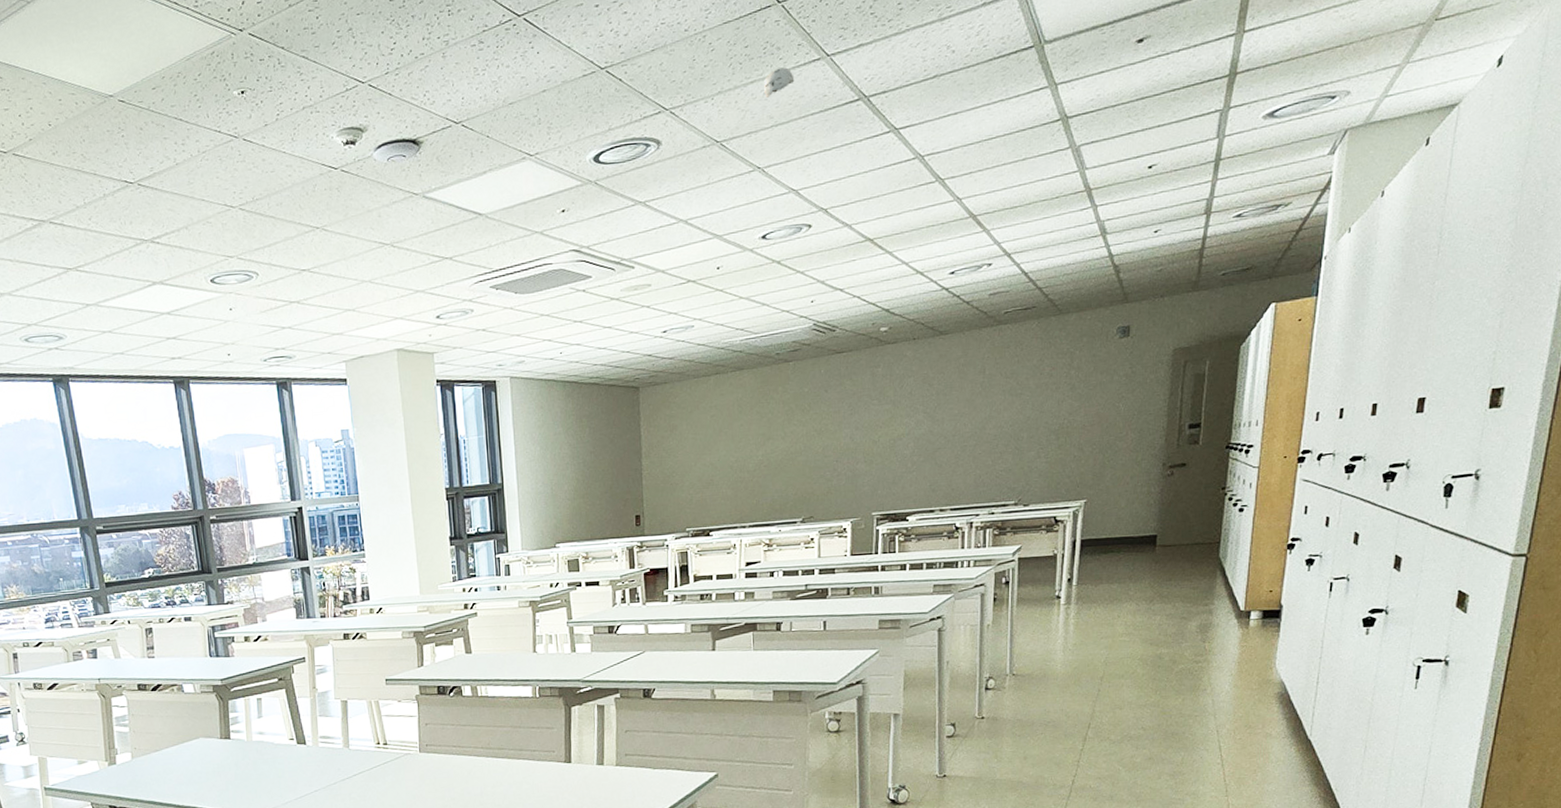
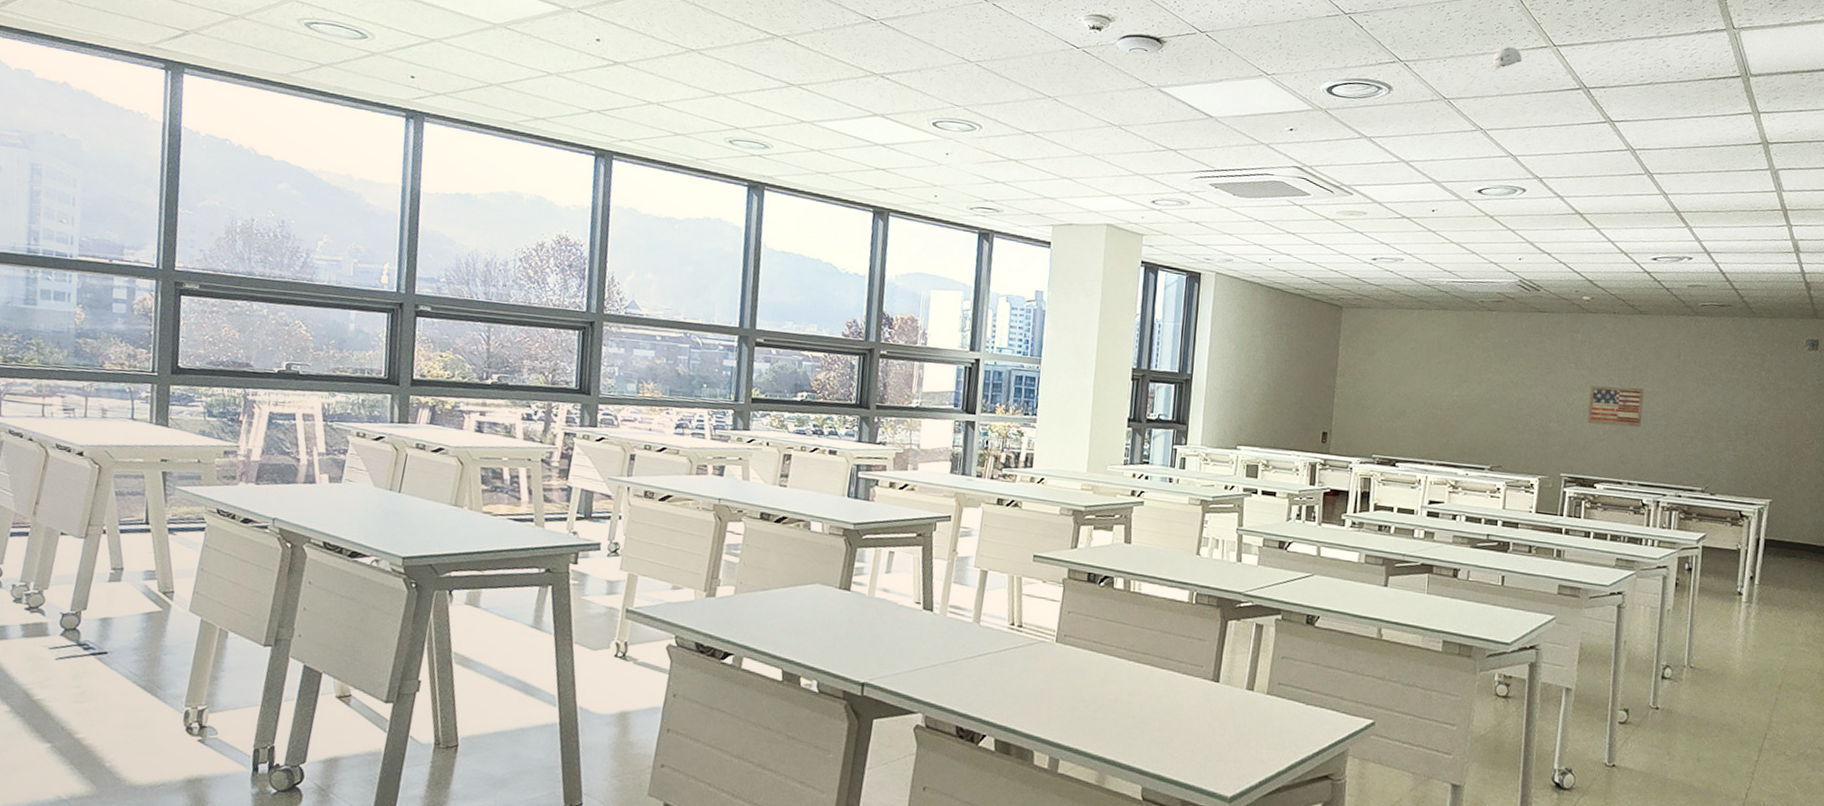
wall art: none [894,412,951,458] -> present [1587,385,1645,428]

